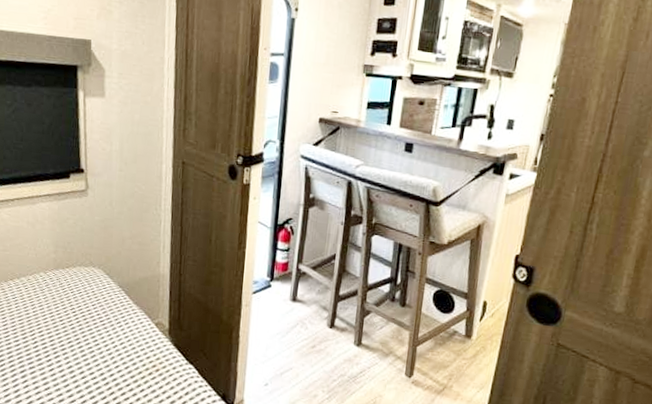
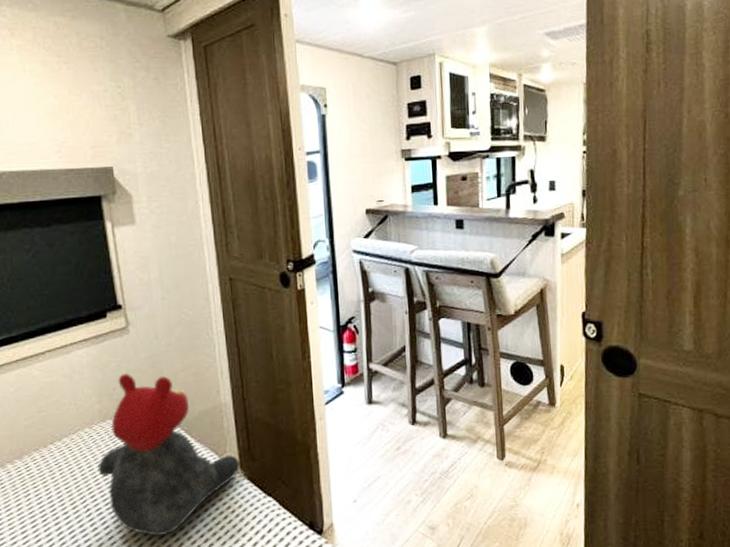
teddy bear: none [47,231,169,378] -> present [97,374,240,537]

